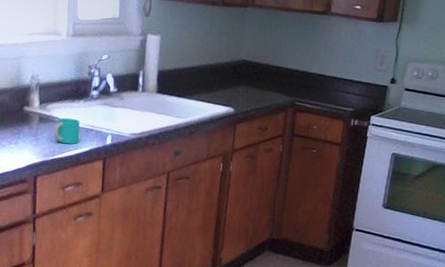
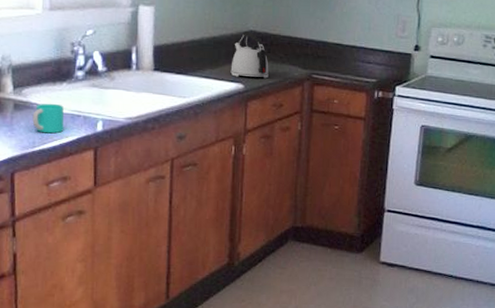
kettle: none [223,60,257,104] -> present [230,31,269,79]

